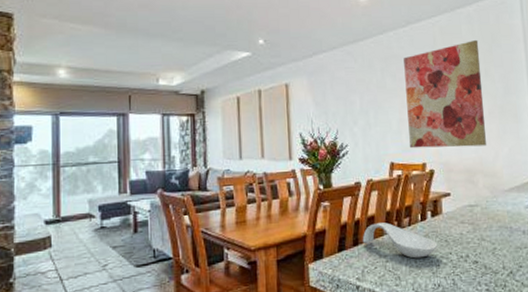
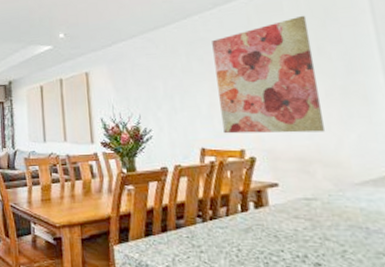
spoon rest: present [362,222,438,259] -> none [171,211,265,253]

